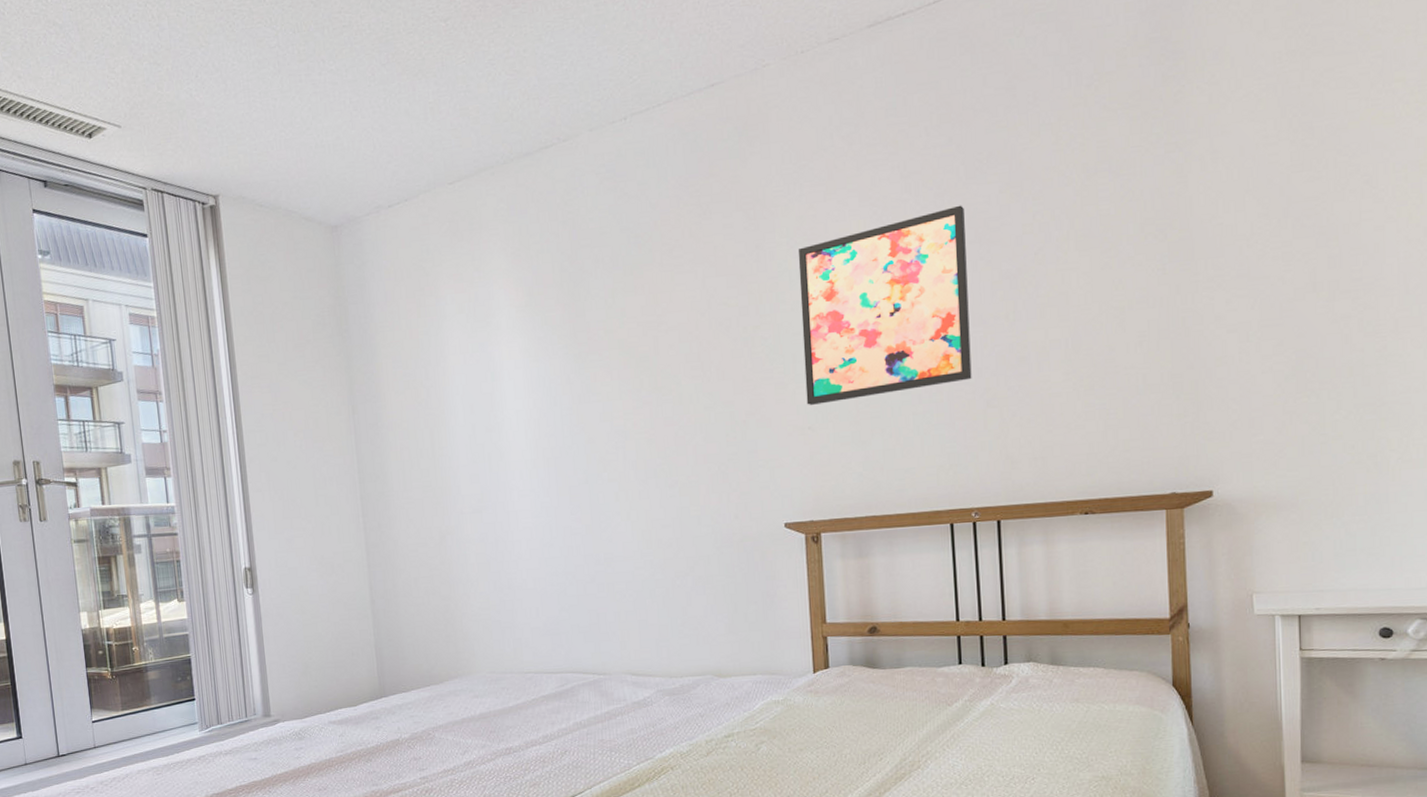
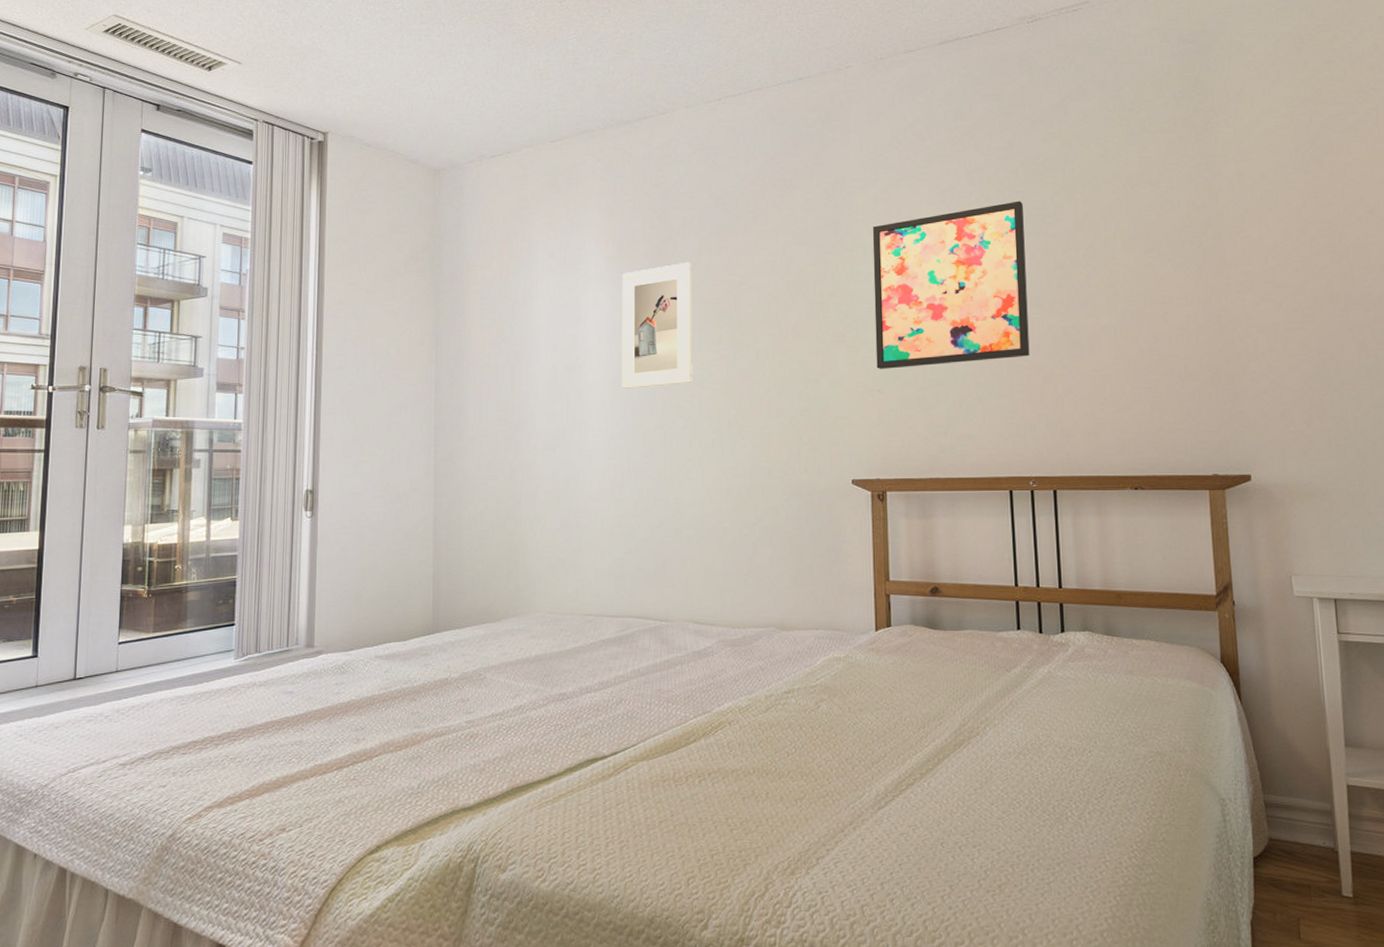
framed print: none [535,304,616,445] -> present [621,262,693,389]

